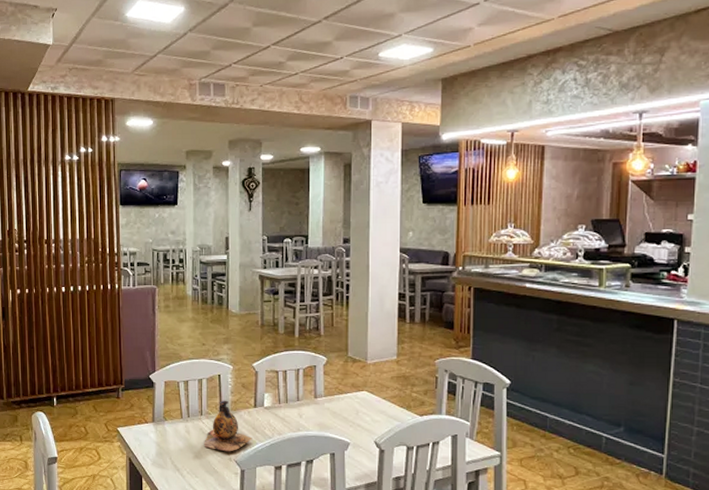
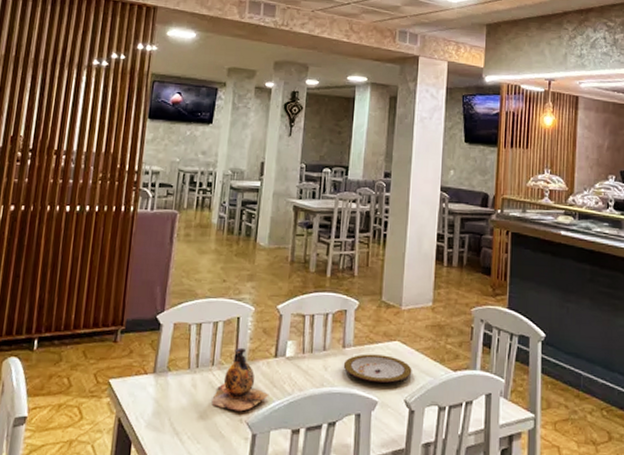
plate: none [316,403,380,428] -> present [343,354,412,384]

